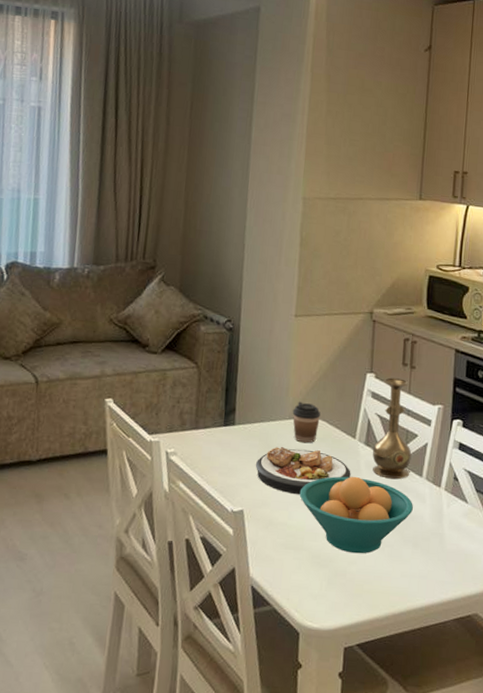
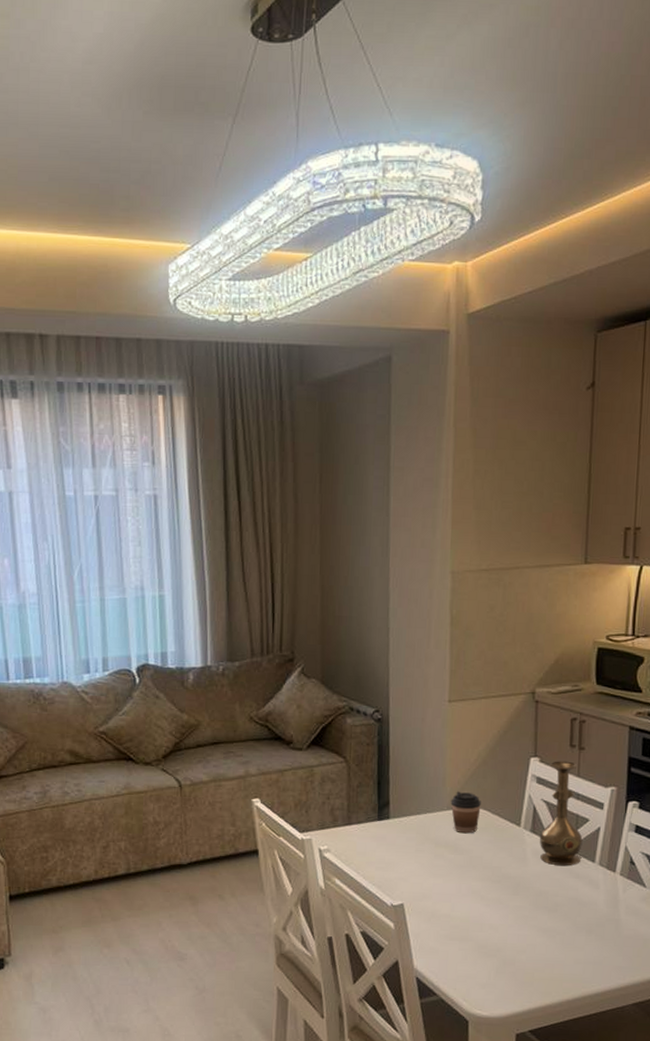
plate: present [255,446,351,495] -> none [413,838,517,887]
fruit bowl: present [299,476,413,554] -> none [462,865,586,943]

